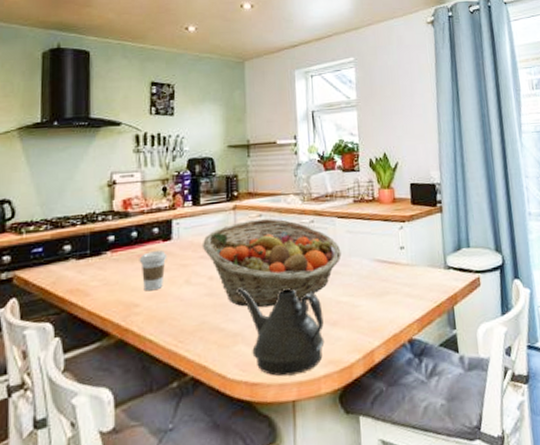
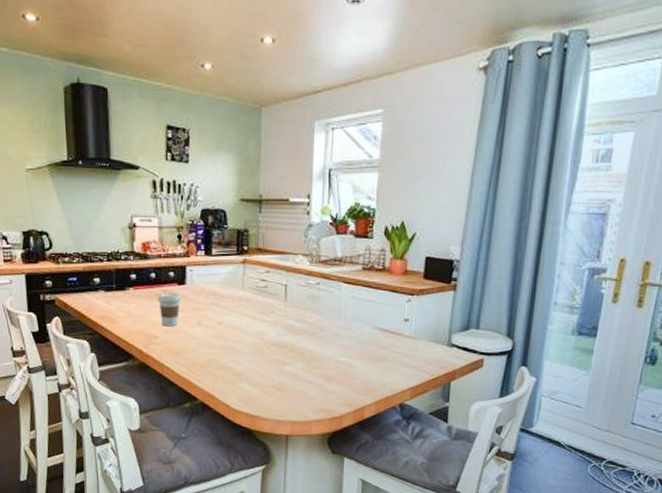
fruit basket: present [202,218,342,308] -> none [212,275,344,356]
teapot: present [237,287,325,377] -> none [242,335,320,415]

